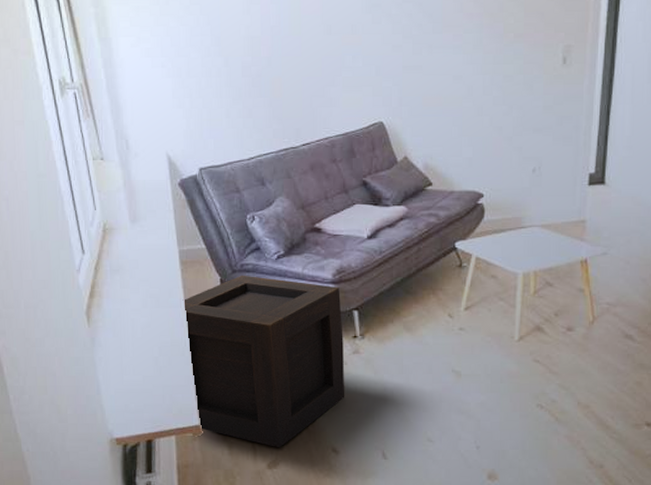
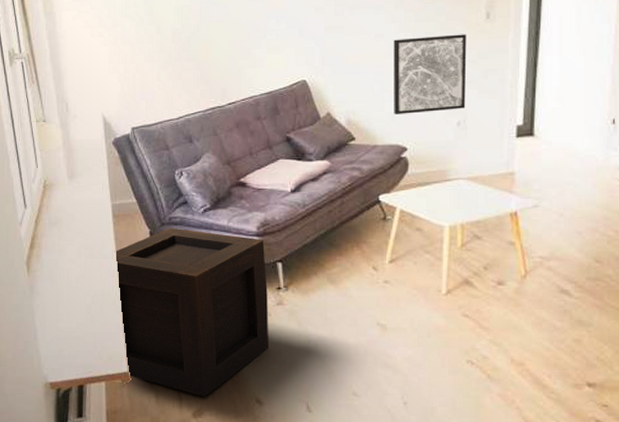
wall art: none [471,78,543,160] -> present [393,34,467,114]

